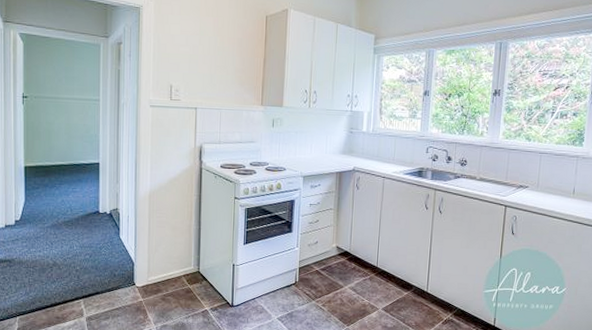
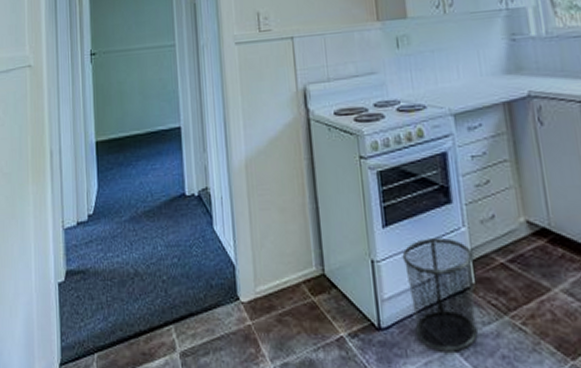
waste bin: none [254,253,300,320] -> present [402,238,478,352]

